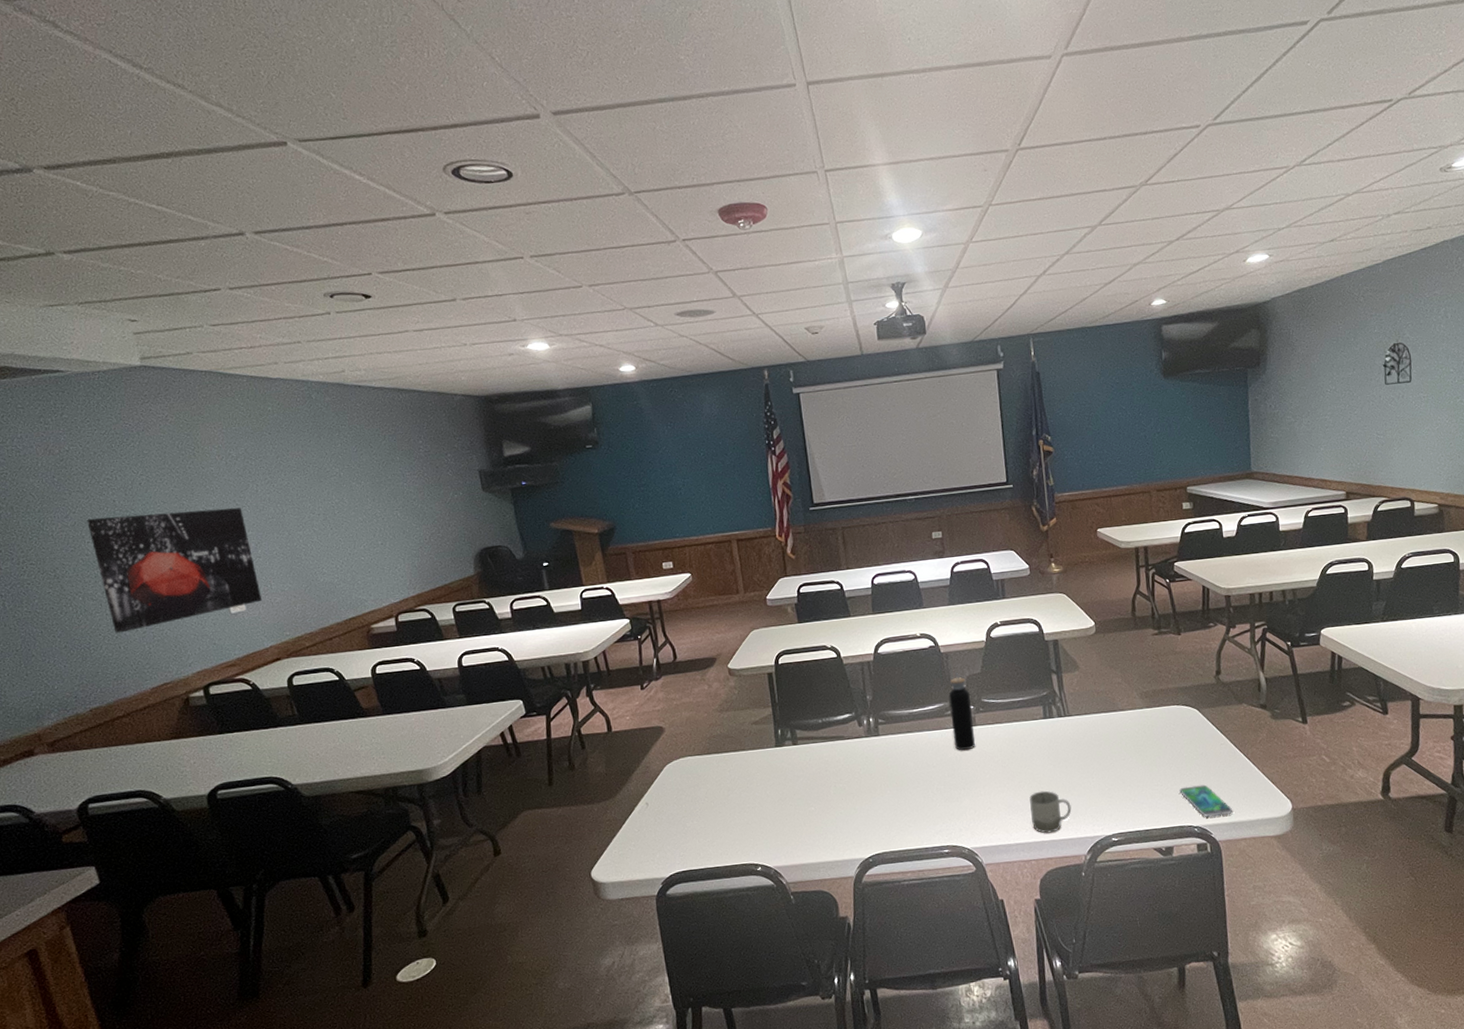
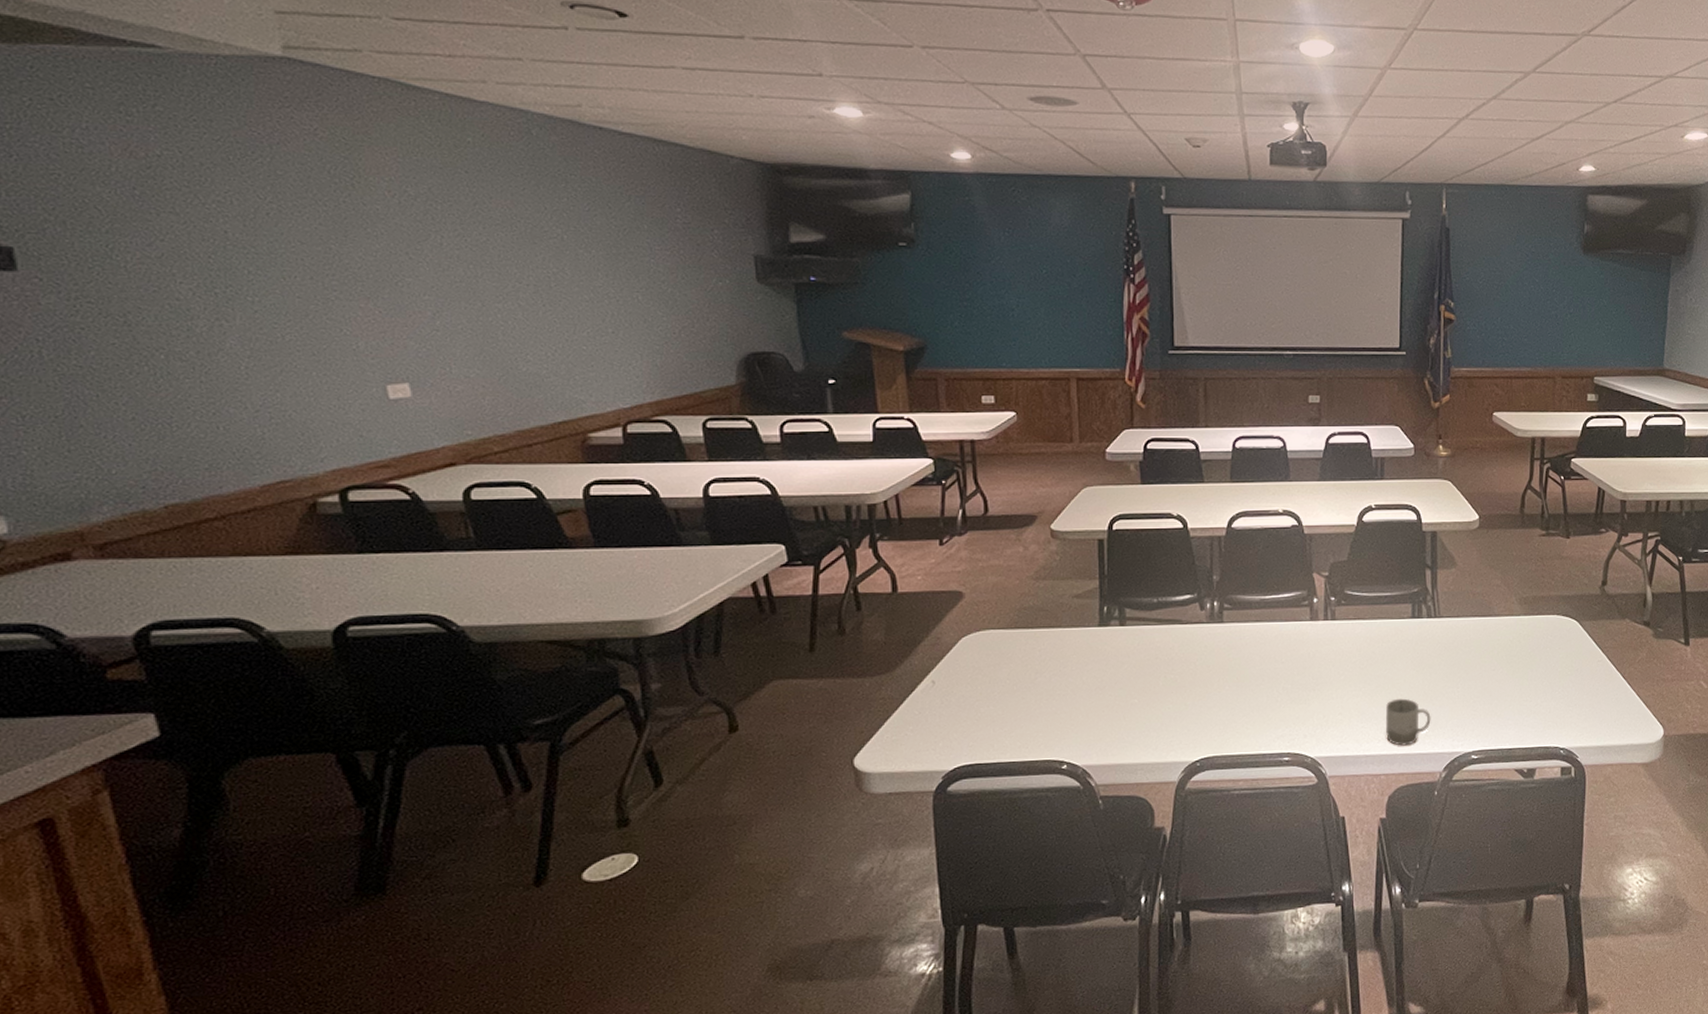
wall art: present [87,508,262,634] -> none [181,251,435,409]
water bottle: present [948,672,976,751] -> none [1308,557,1333,647]
smartphone: present [1179,784,1233,817] -> none [1549,703,1603,738]

